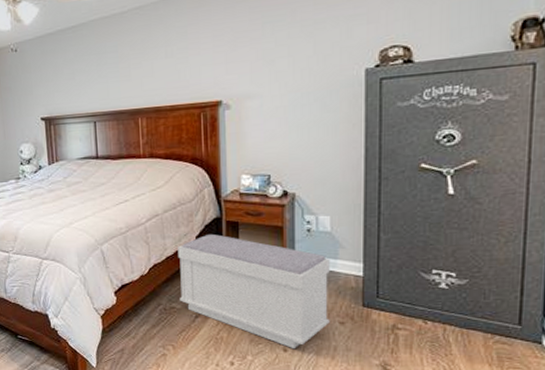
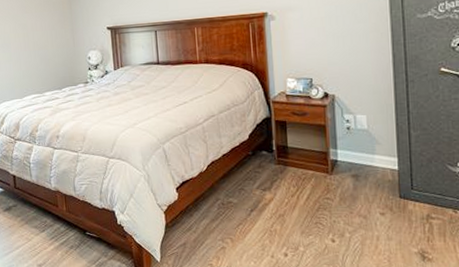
bench: present [178,233,330,349] -> none [233,132,372,240]

